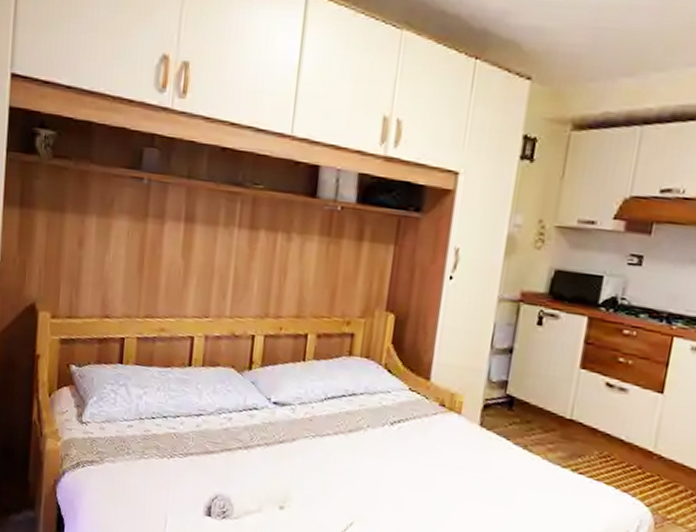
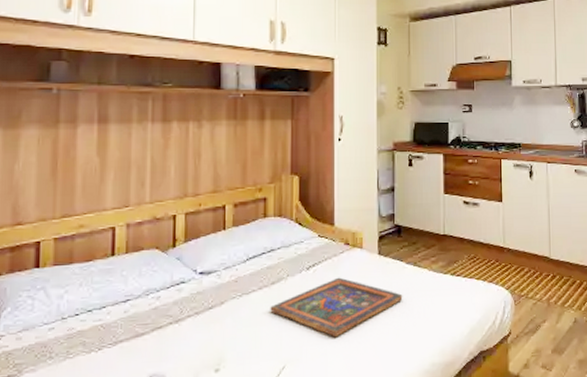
painted panel: none [344,441,503,508] -> present [270,277,403,338]

